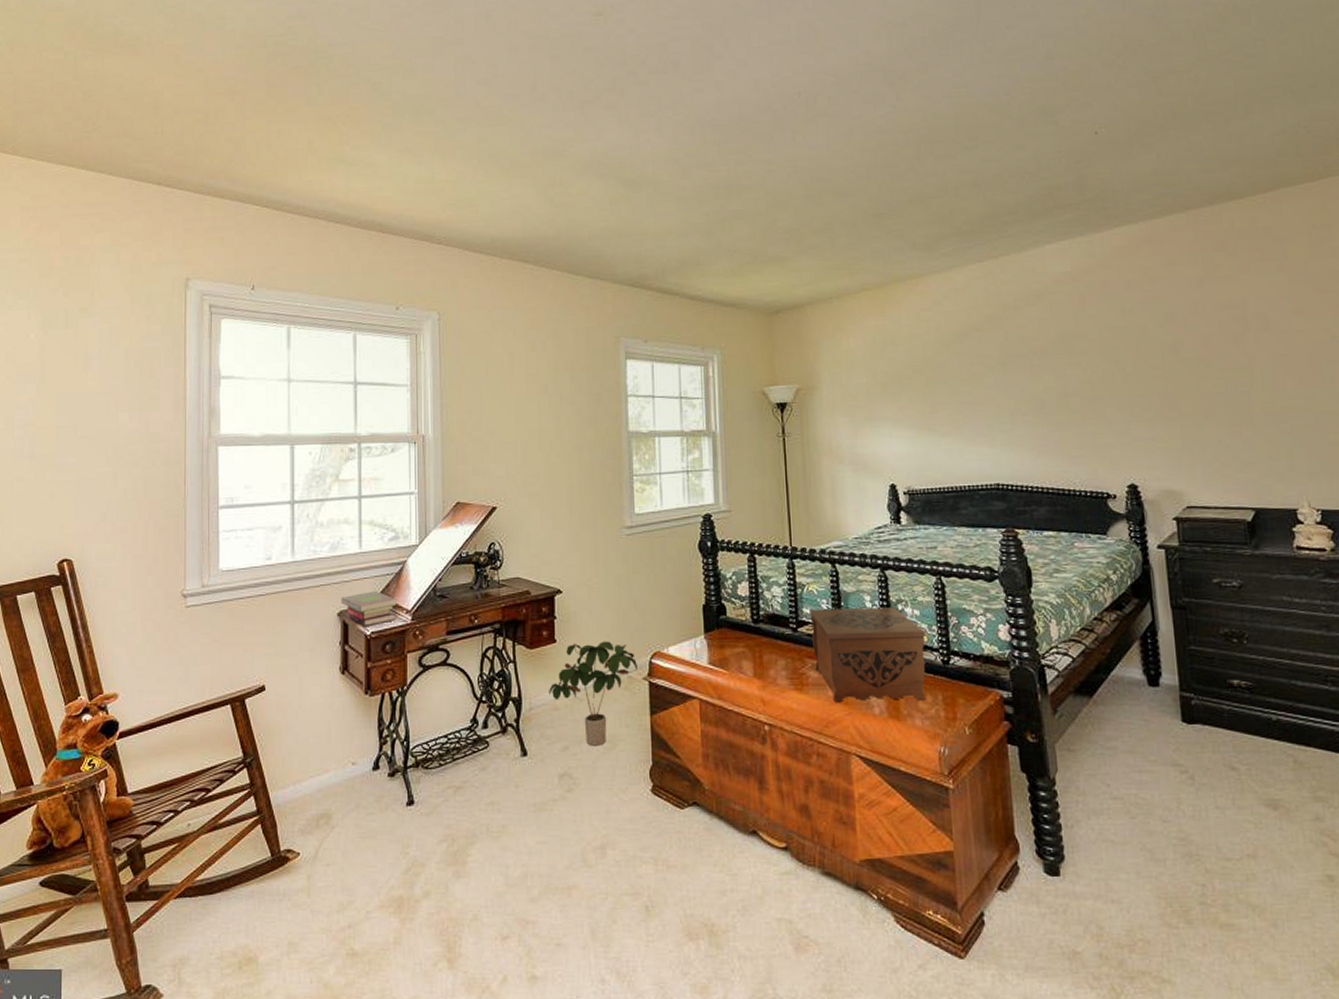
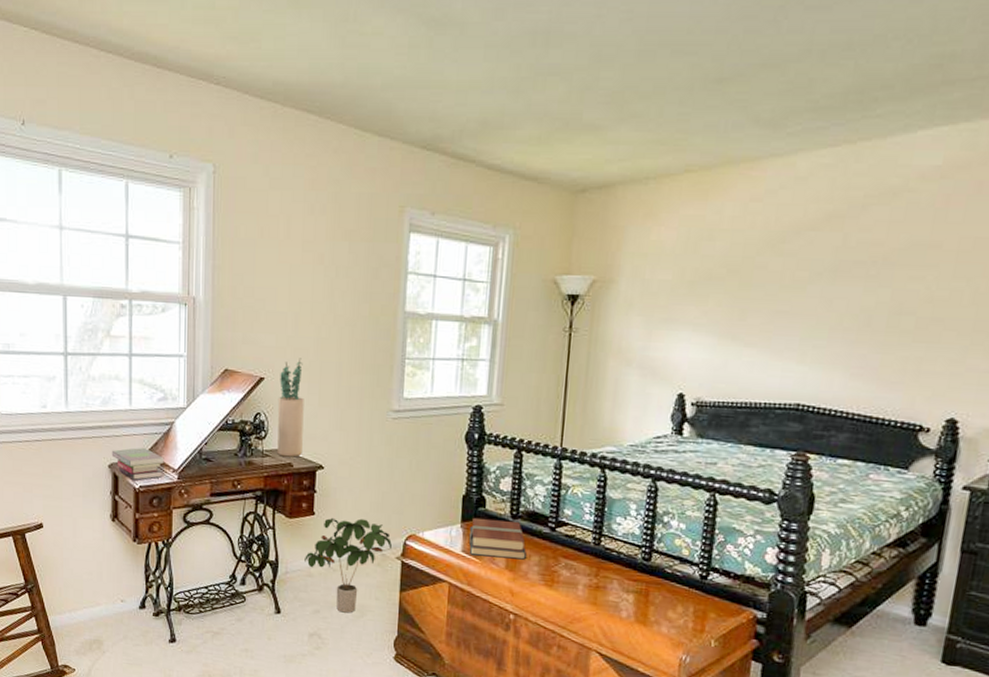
vase: none [511,484,539,585] -> present [277,358,304,458]
books: none [713,626,772,666] -> present [469,517,526,560]
decorative box: present [810,607,926,702] -> none [568,511,688,610]

